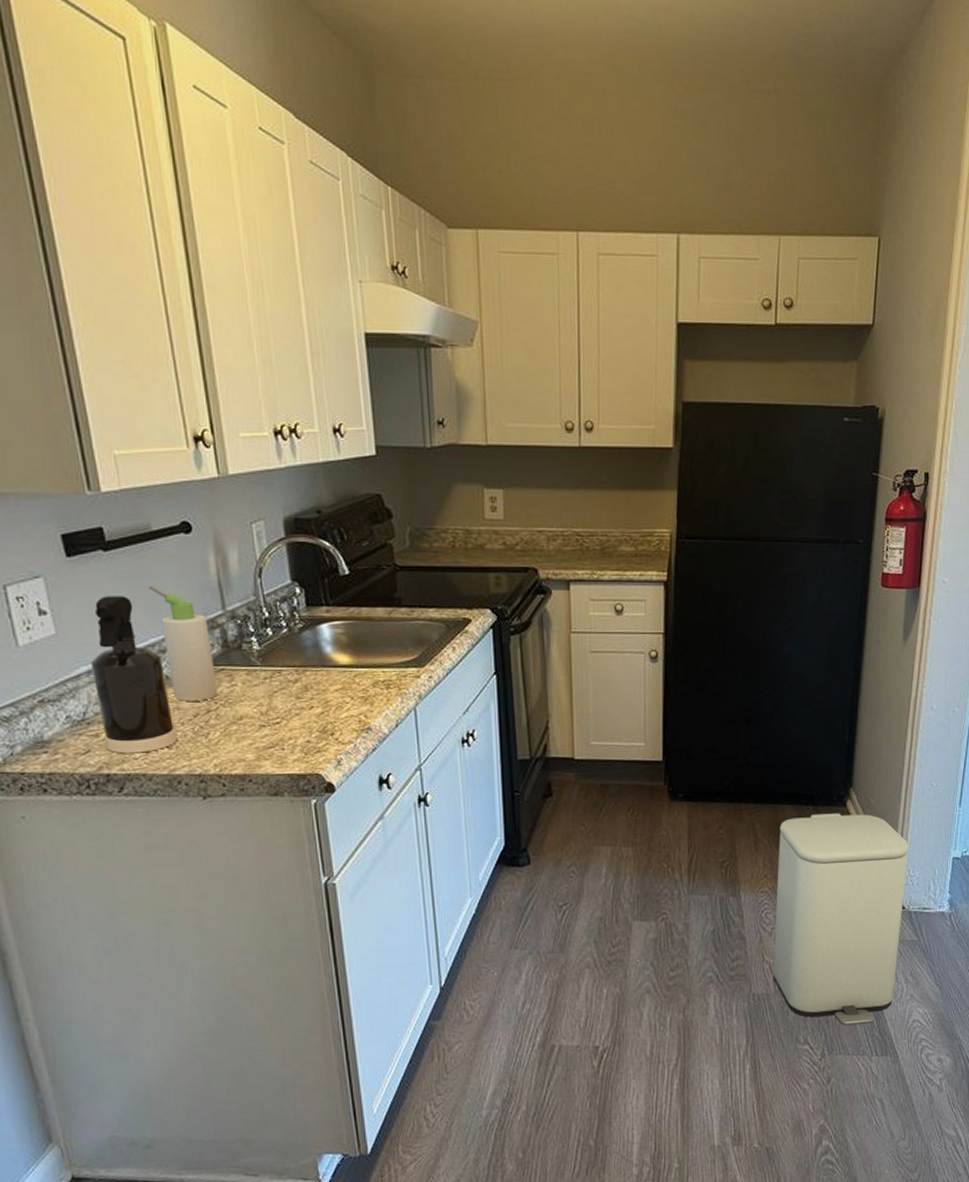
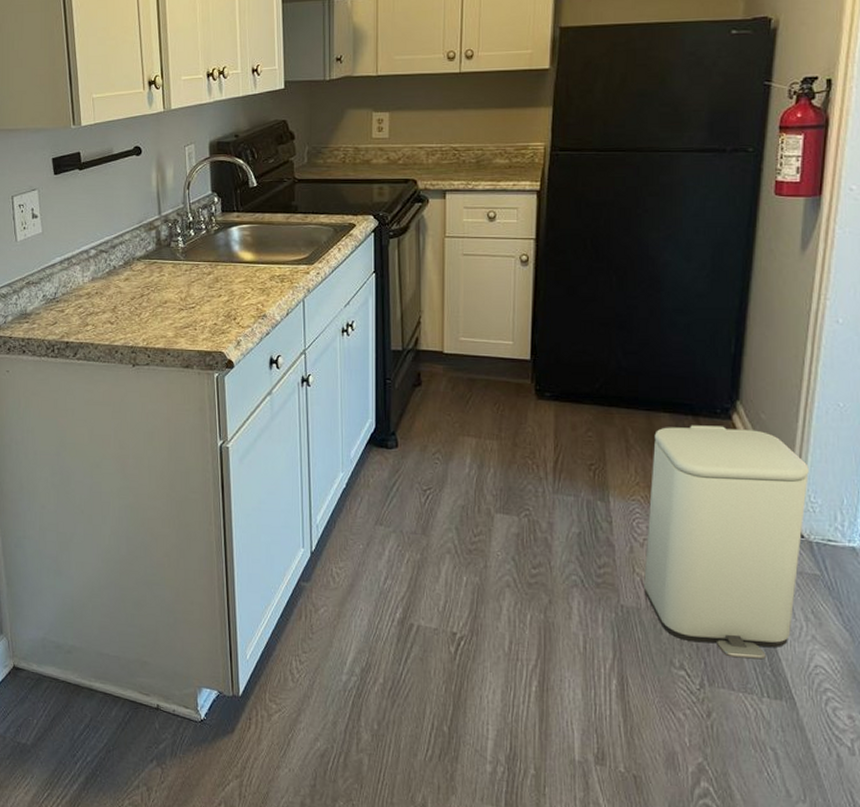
spray bottle: present [90,596,178,754] -> none [63,204,118,327]
bottle: present [149,586,218,701] -> none [108,197,151,287]

